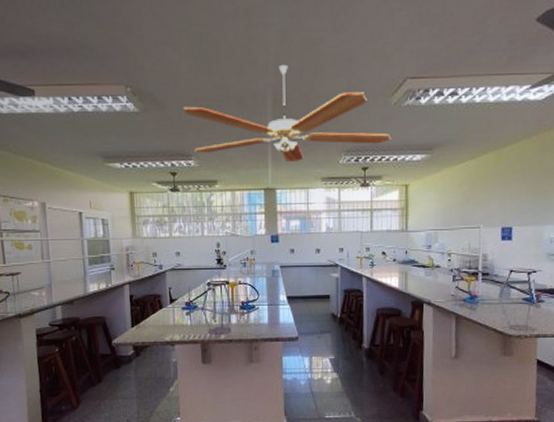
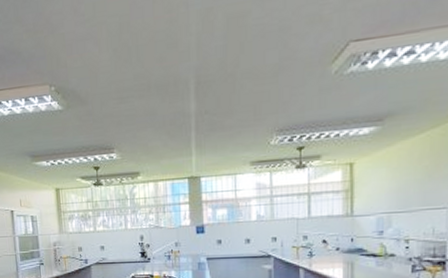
ceiling fan: present [183,64,391,162] -> none [104,44,332,147]

